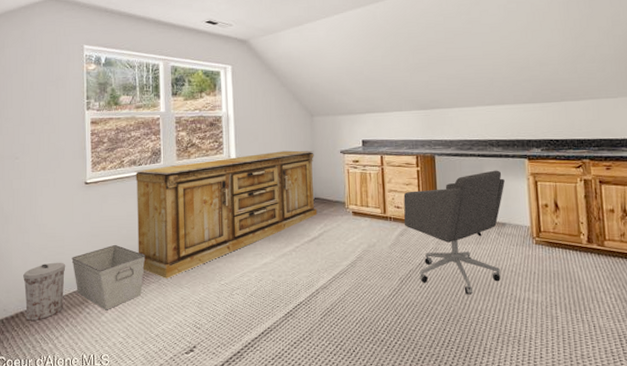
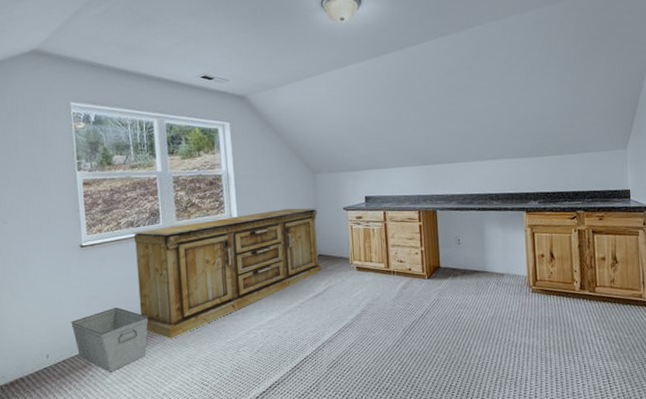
trash can: present [23,262,66,321] -> none [20,326,66,386]
office chair: present [403,170,505,295] -> none [406,223,504,342]

